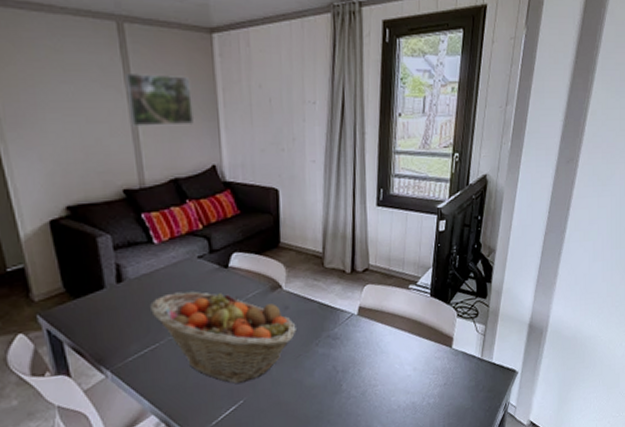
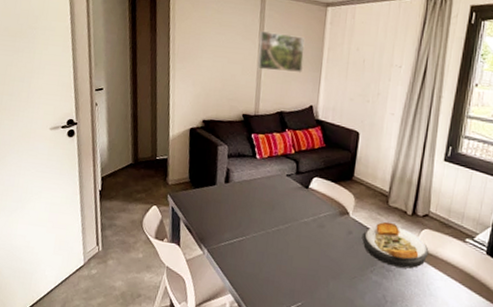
fruit basket: present [150,291,296,384] -> none [244,199,356,288]
plate: none [301,285,374,334] -> present [362,221,429,269]

